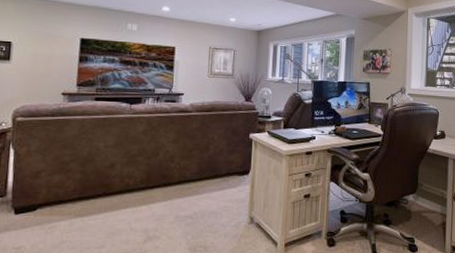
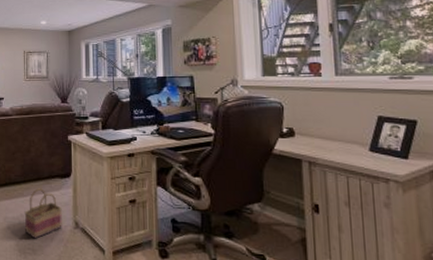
basket: none [198,186,238,236] -> present [24,188,62,239]

